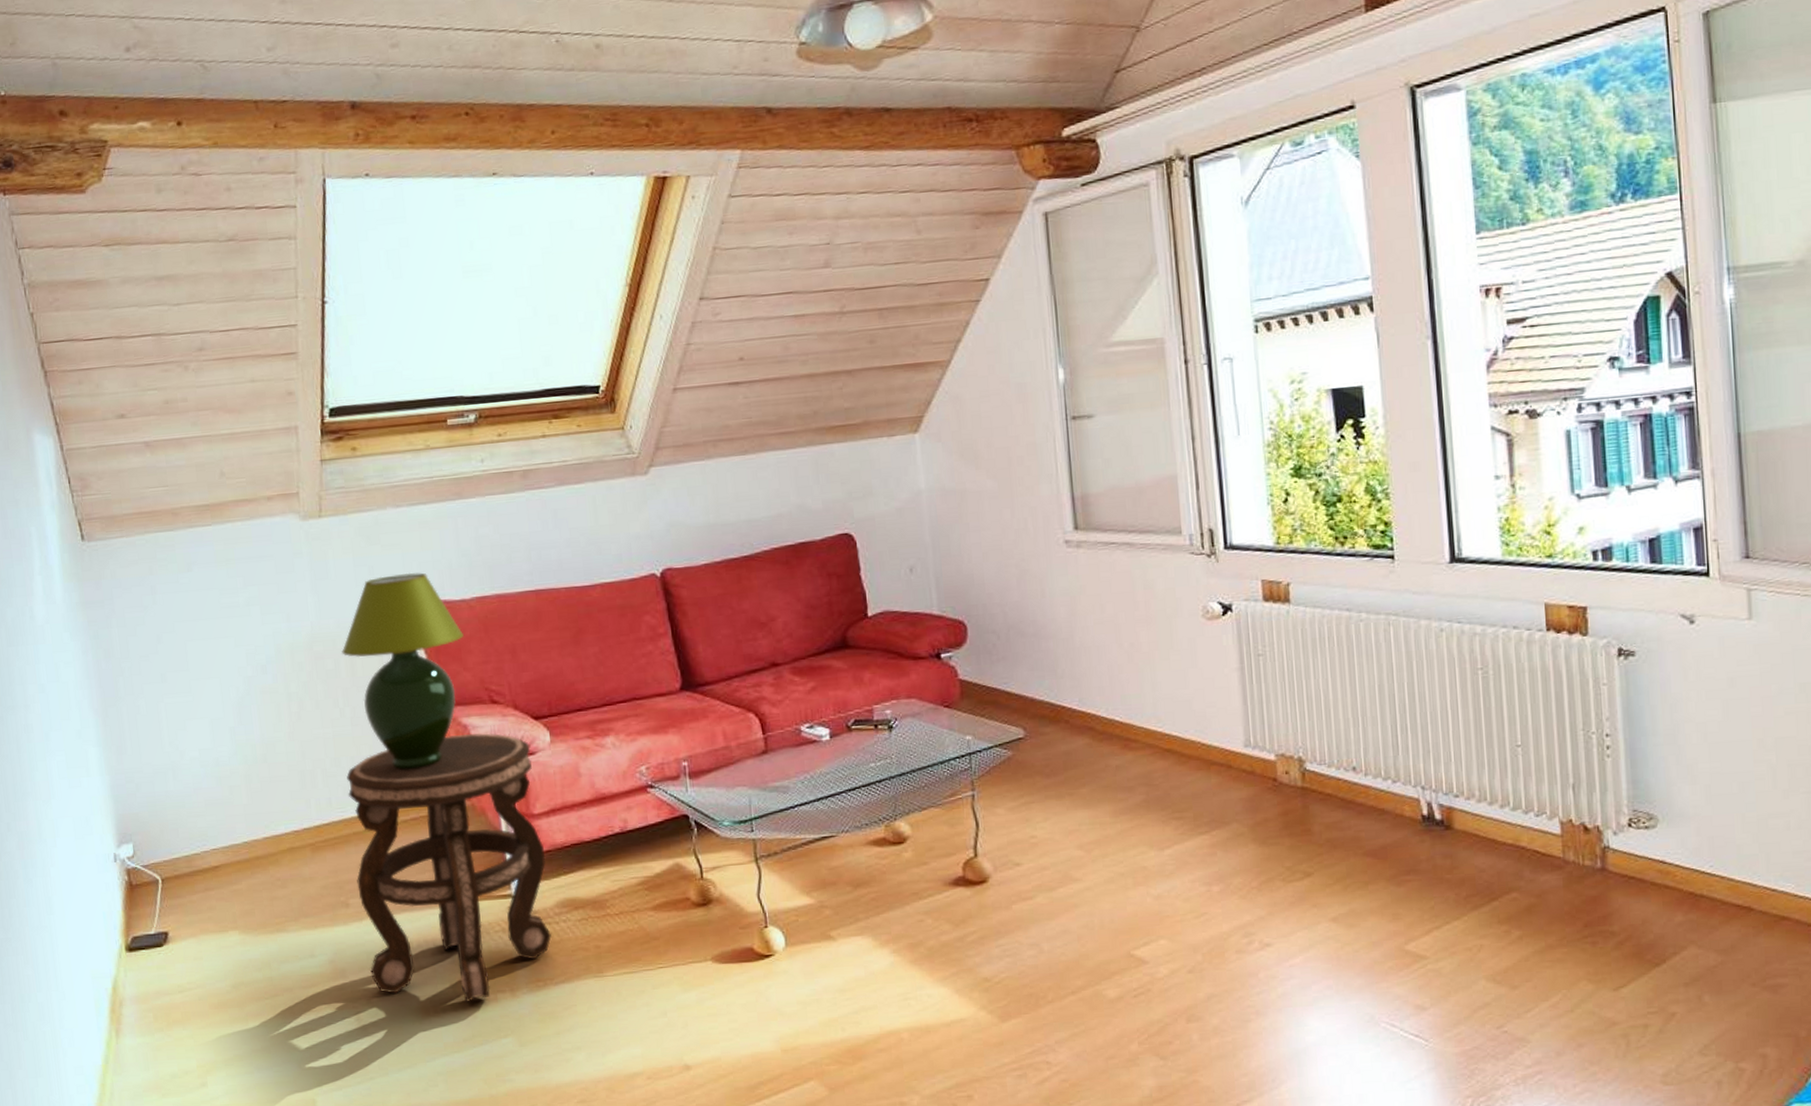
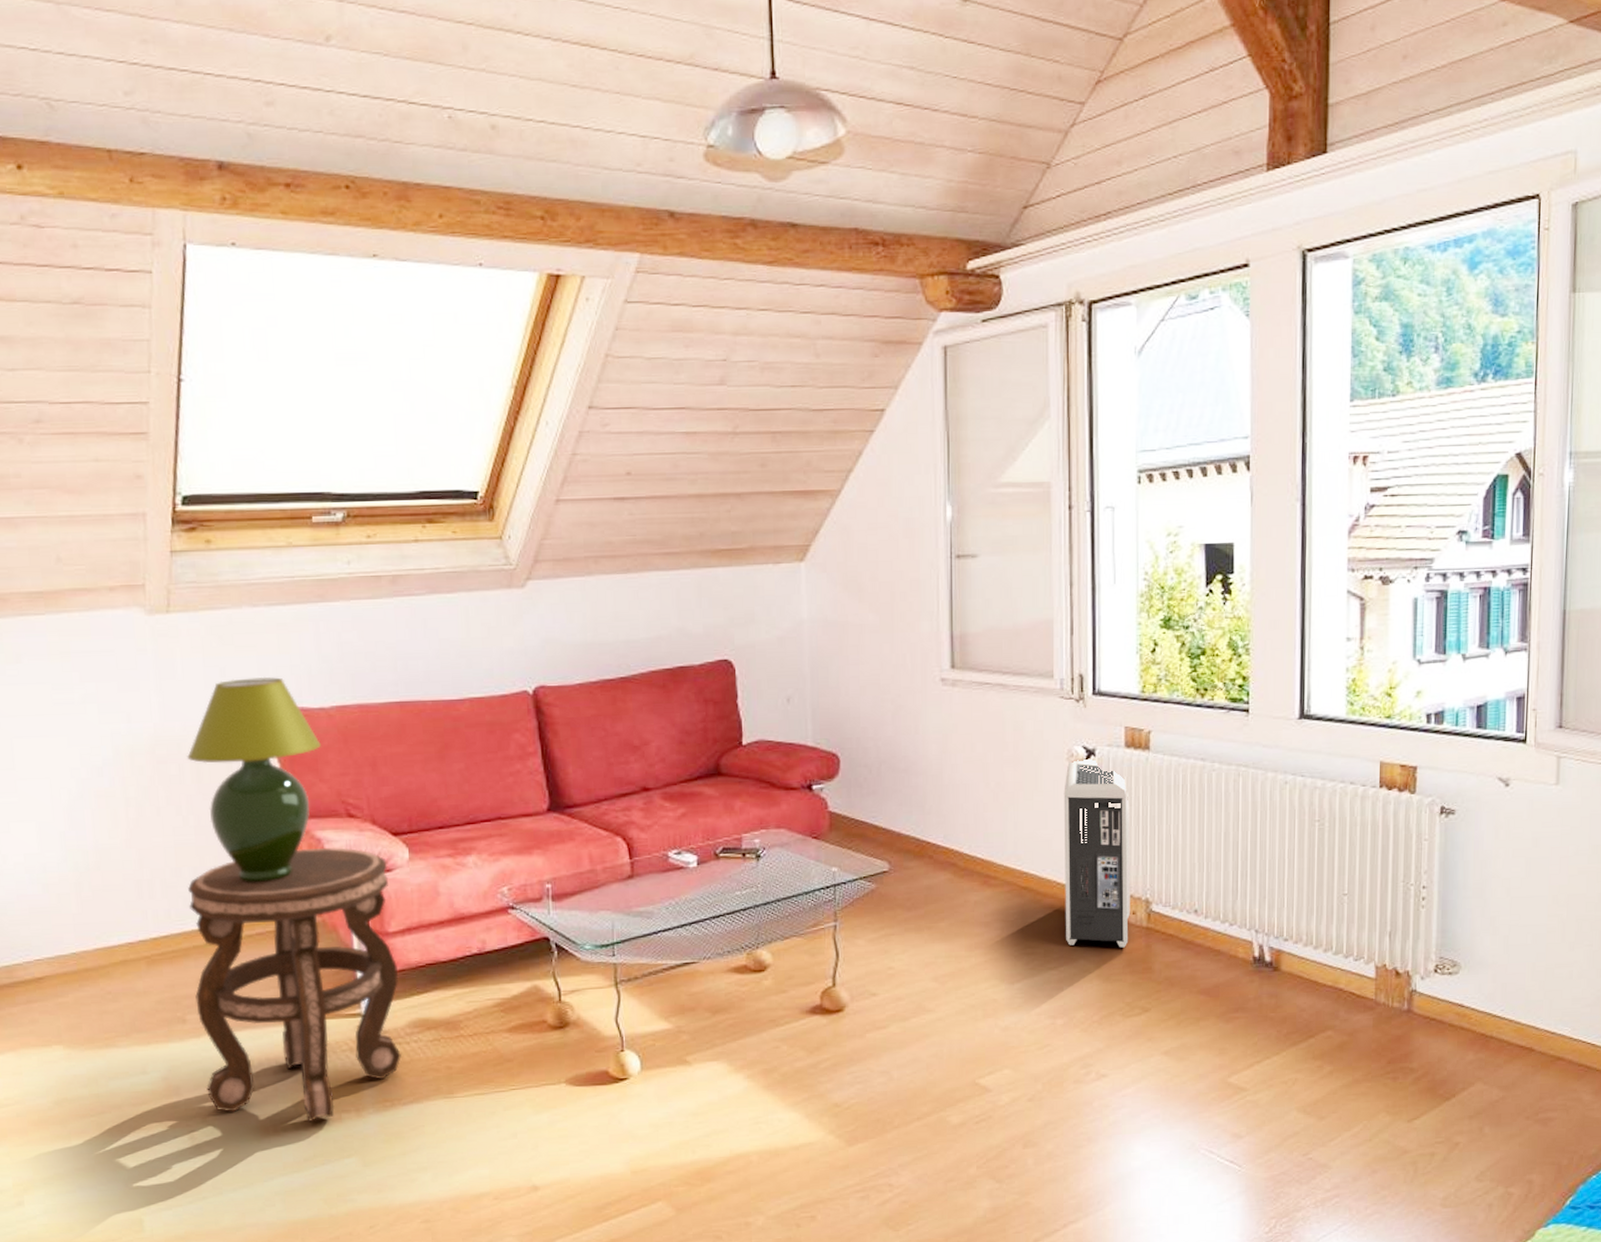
air purifier: none [1201,615,1284,810] -> present [1064,759,1130,948]

